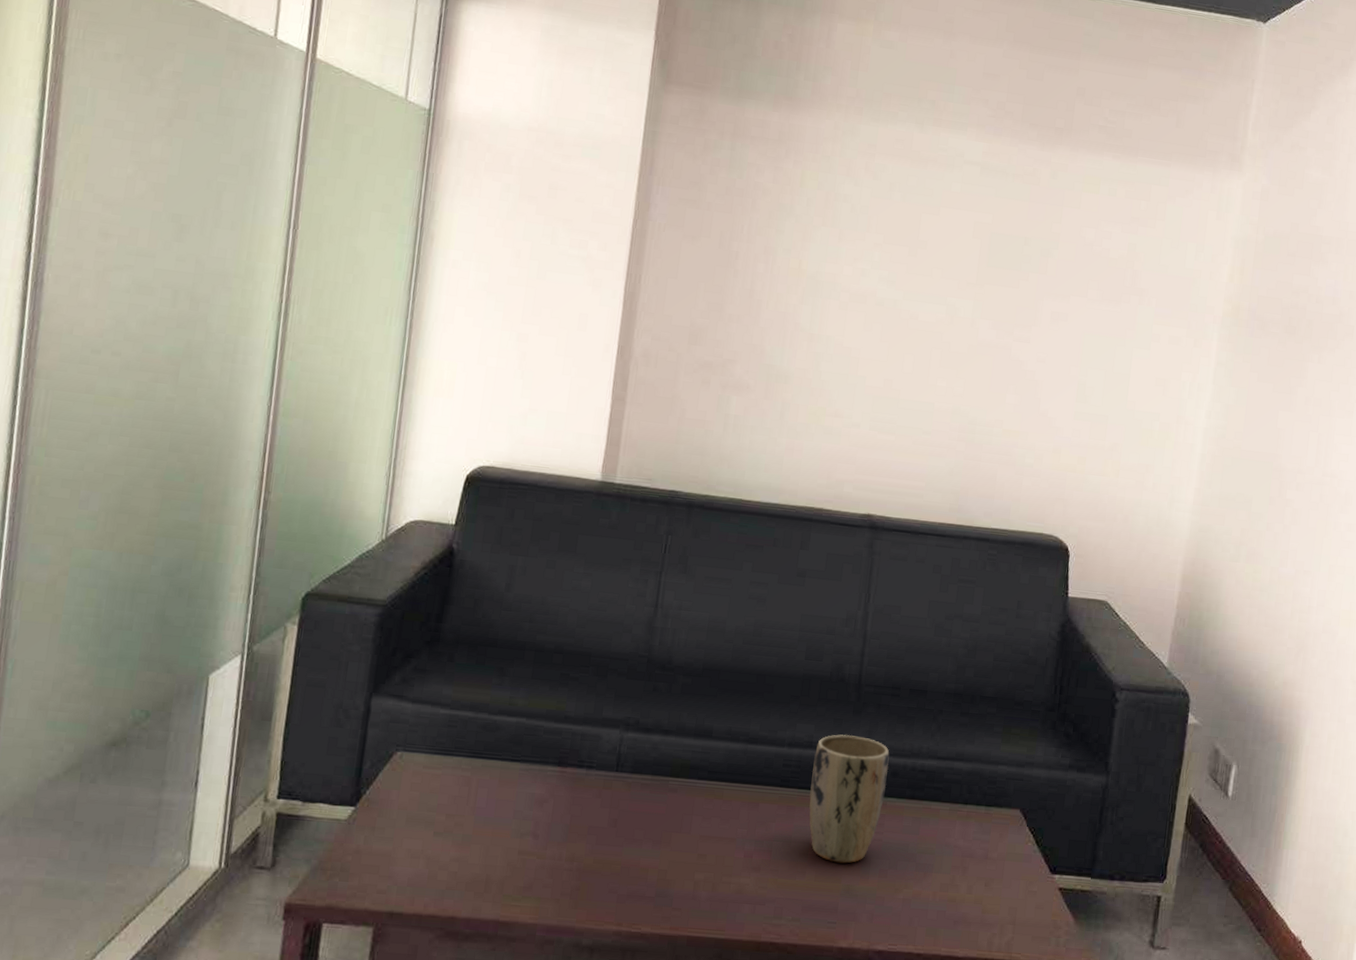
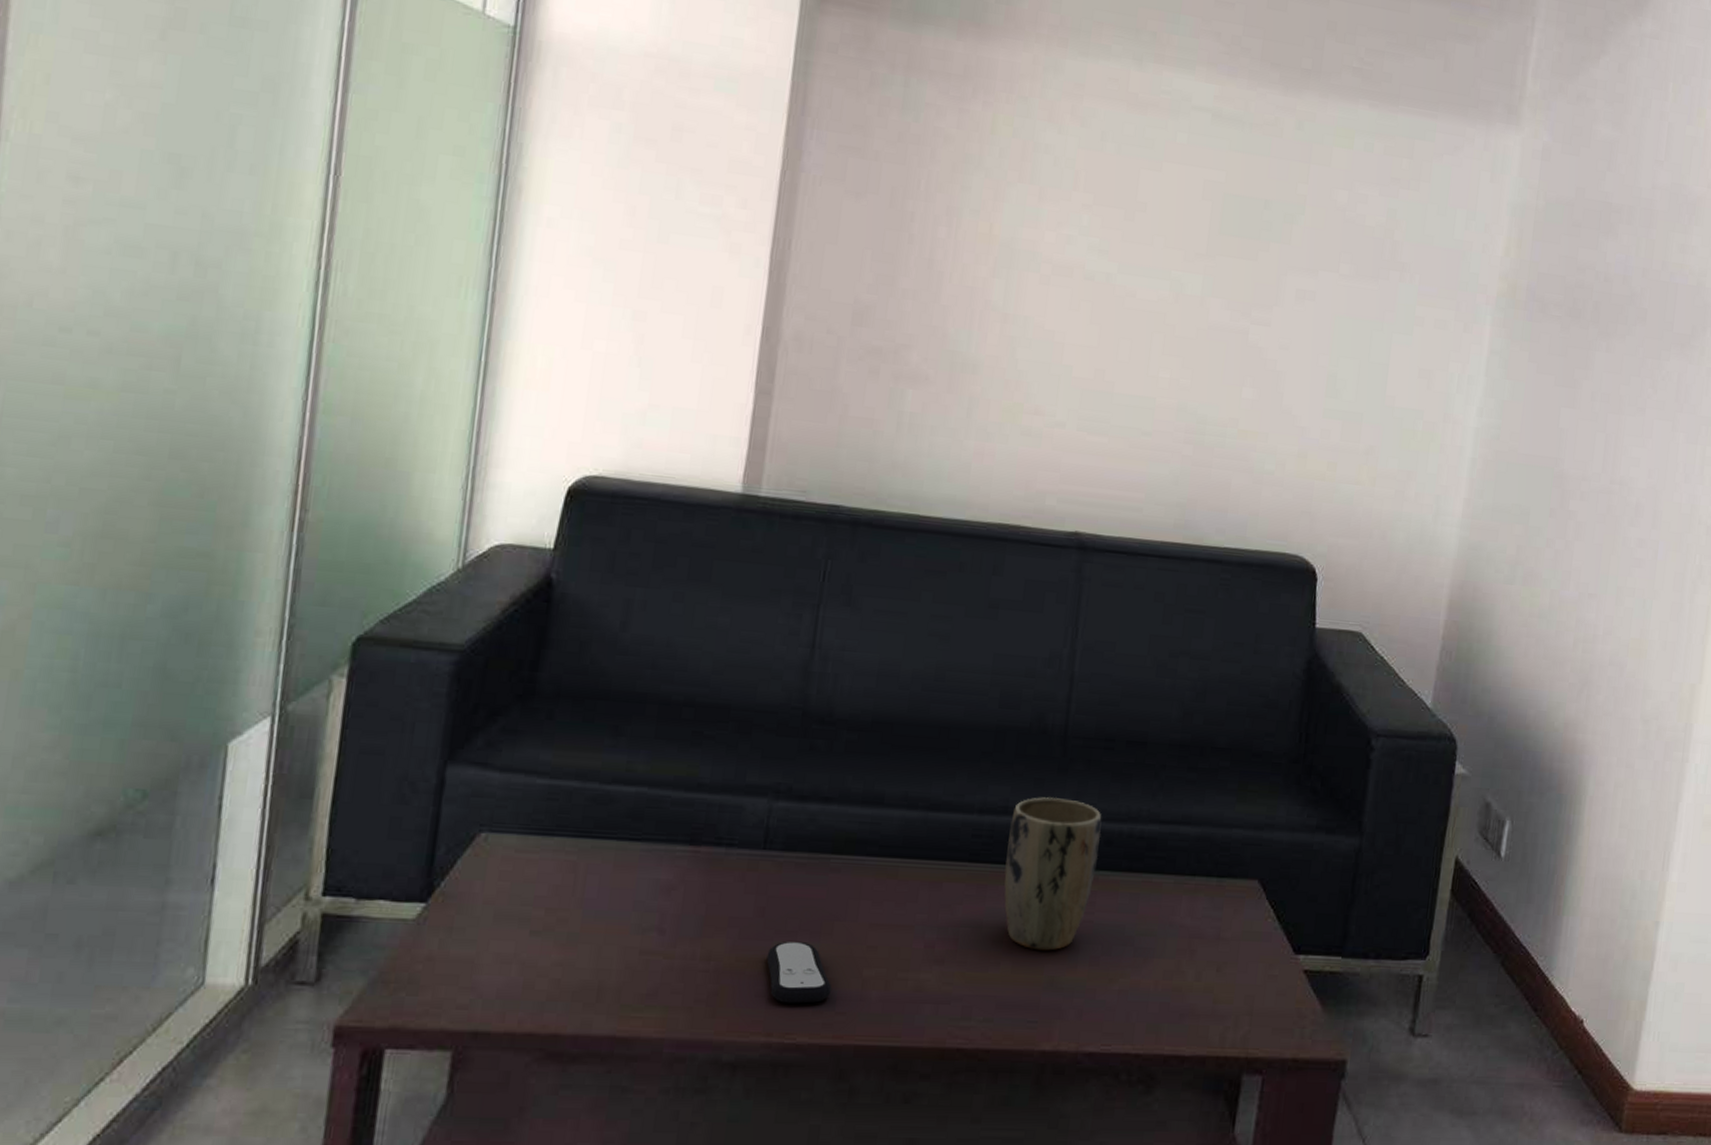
remote control: none [618,848,670,900] -> present [766,941,832,1004]

